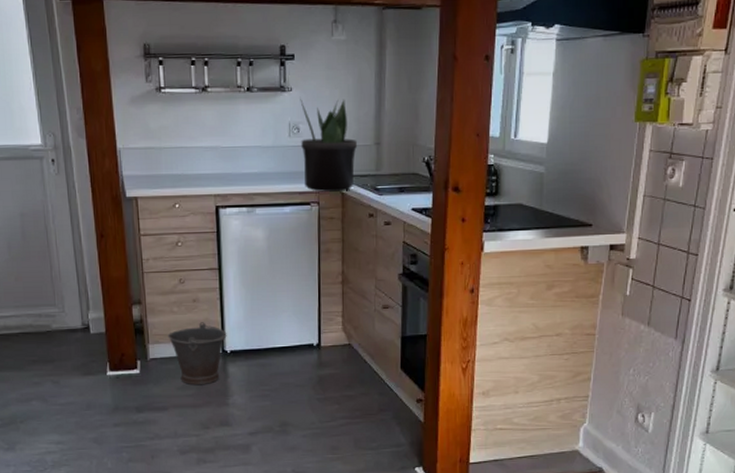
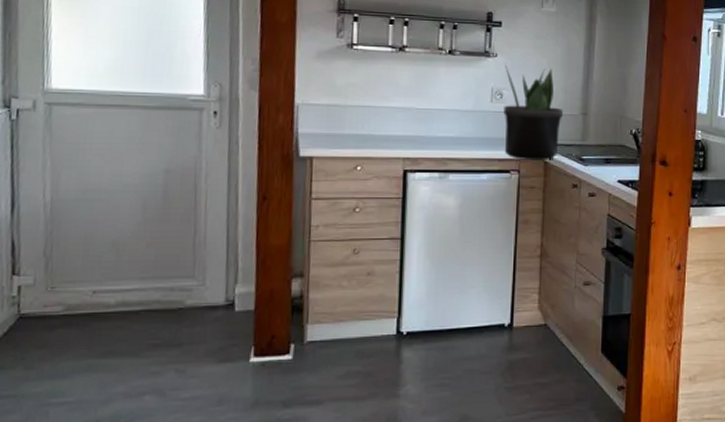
bucket: present [167,322,227,386] -> none [332,298,404,374]

